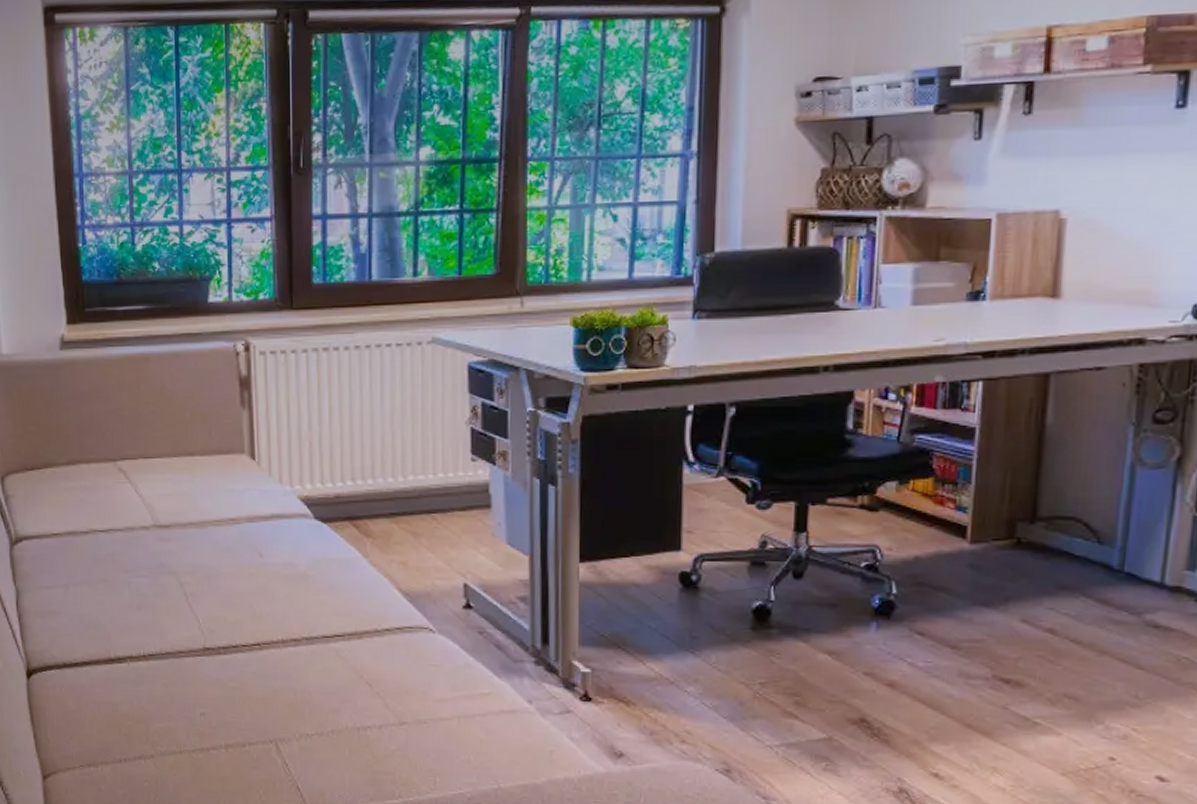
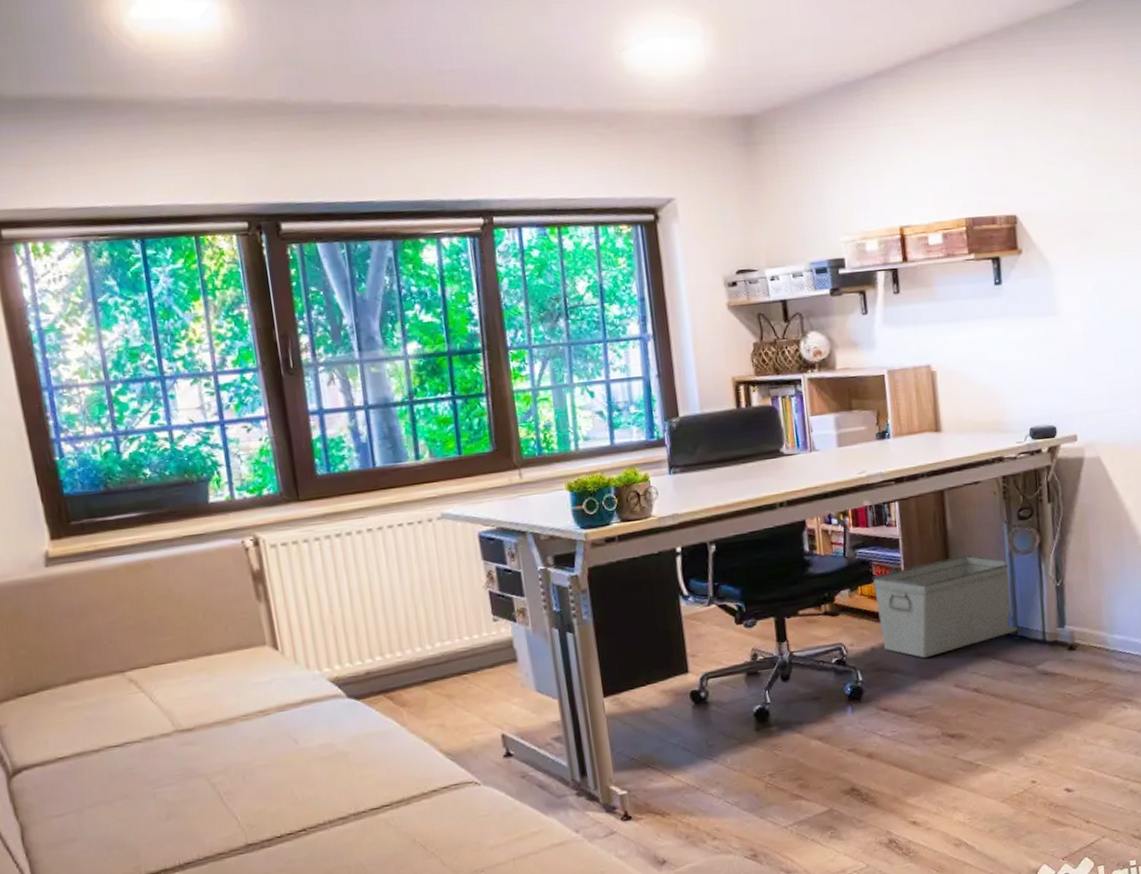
storage bin: none [930,460,1127,580] -> present [872,555,1018,658]

